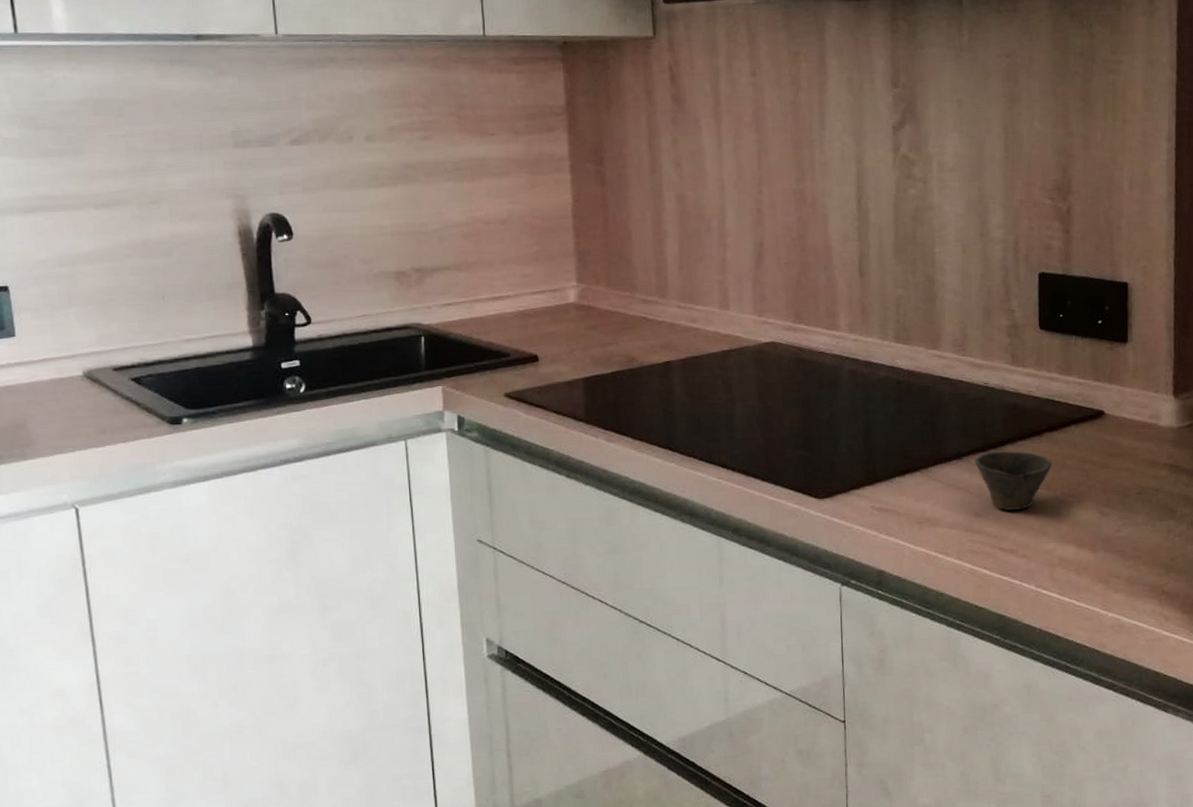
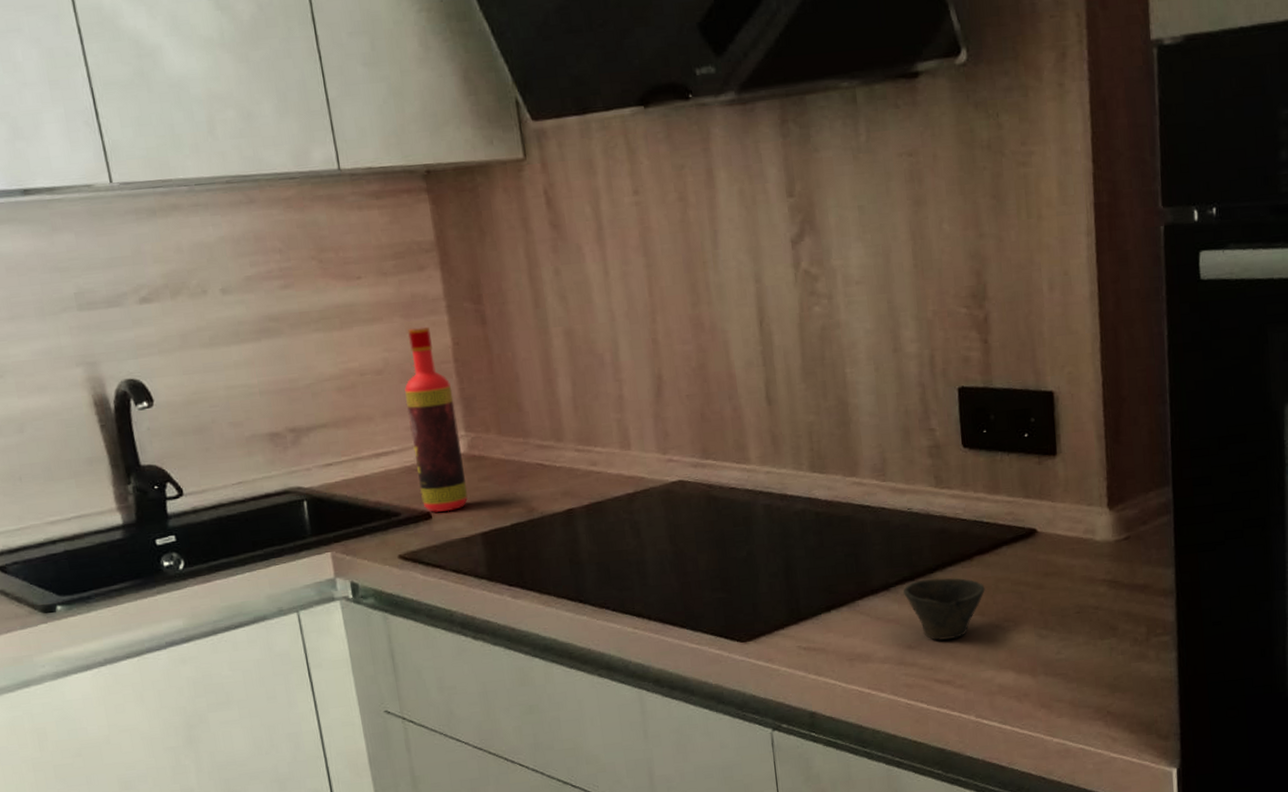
bottle: none [524,183,574,356] -> present [404,326,468,512]

